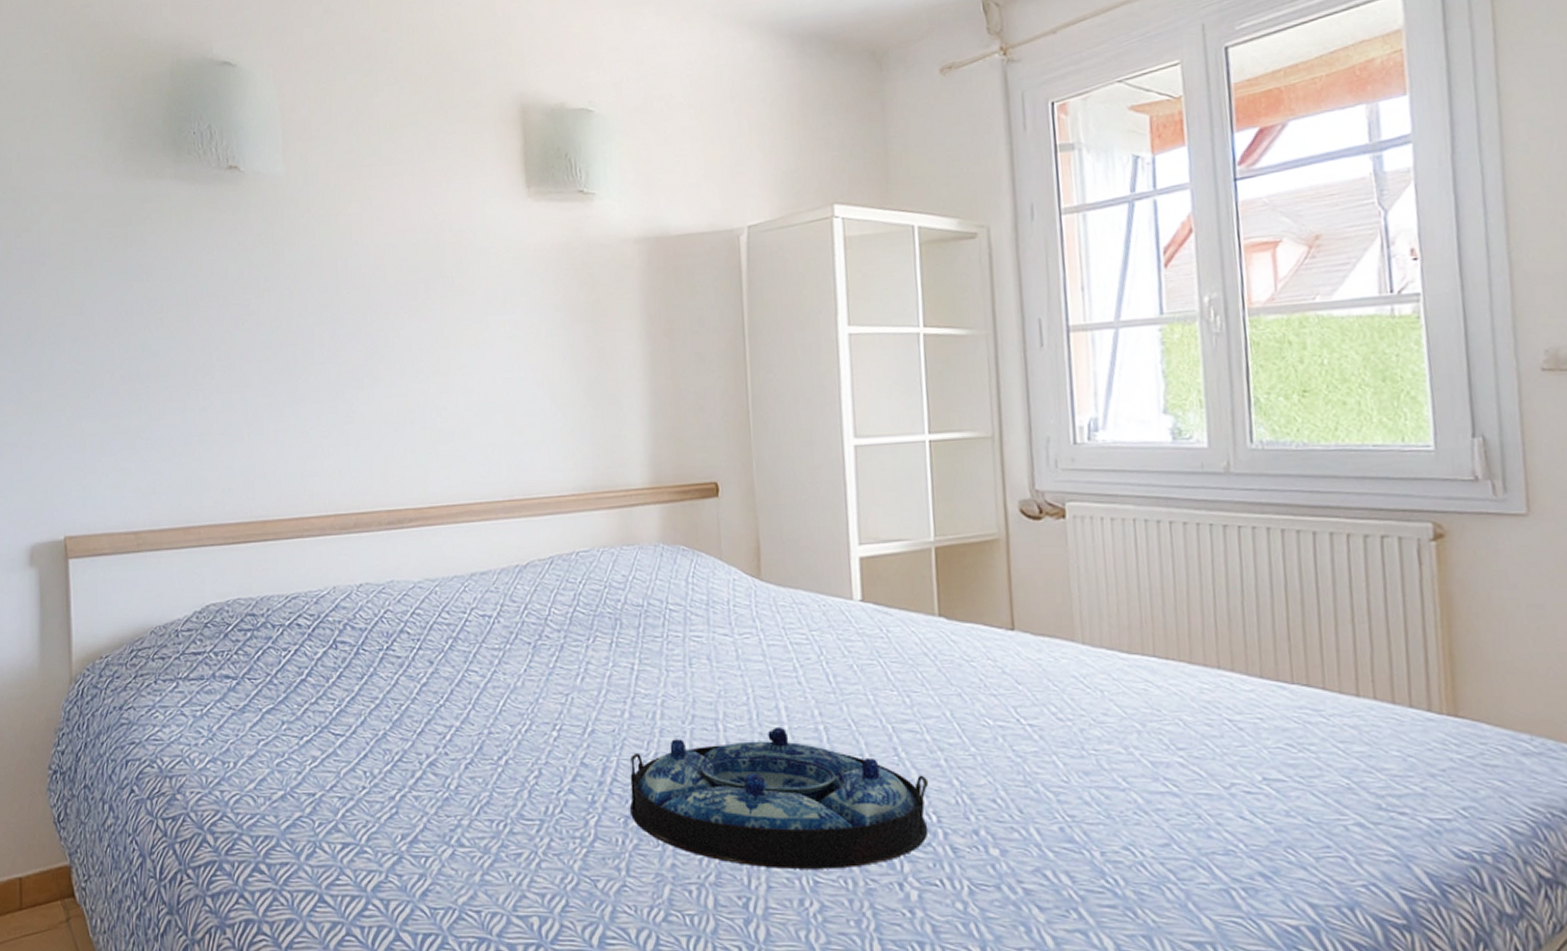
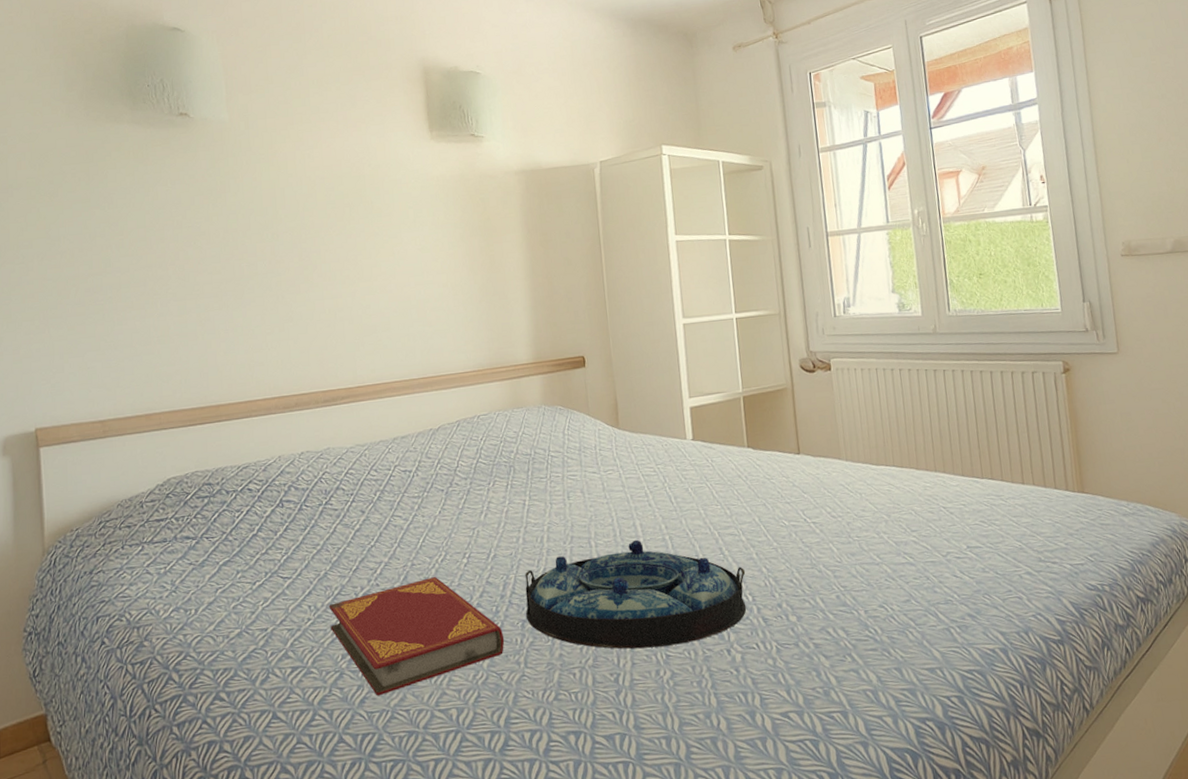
hardback book: none [387,749,602,890] -> present [329,576,505,696]

